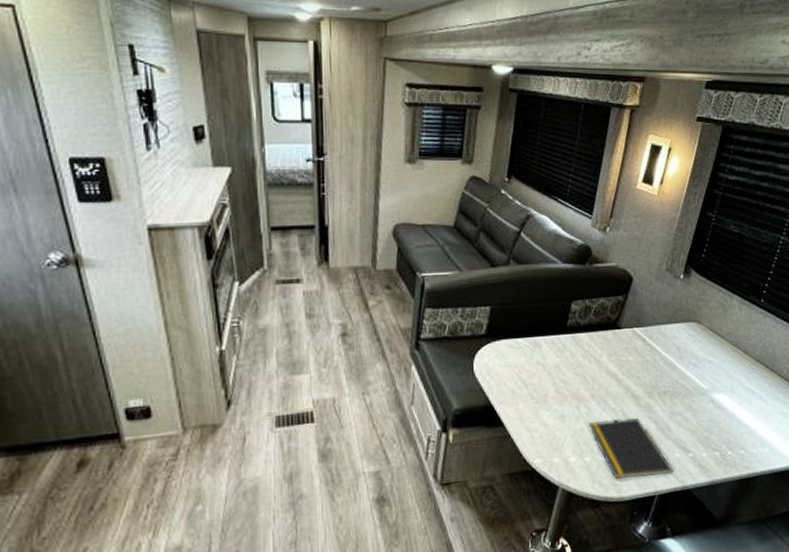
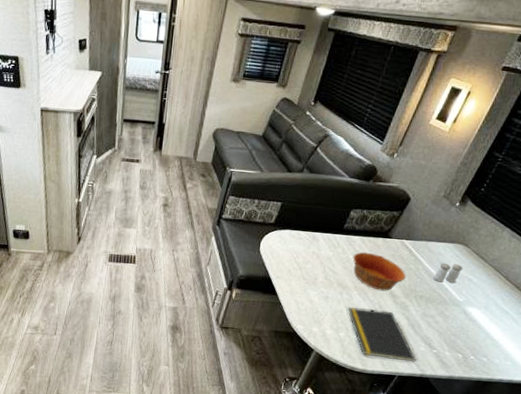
bowl: none [583,350,645,395] -> present [352,251,406,291]
salt and pepper shaker: none [673,346,701,371] -> present [433,263,463,283]

